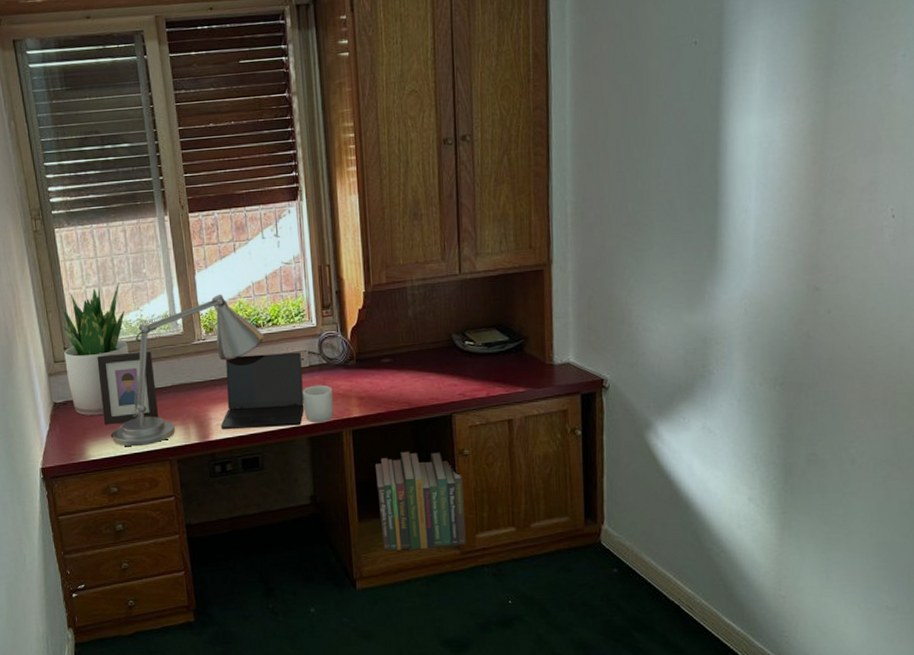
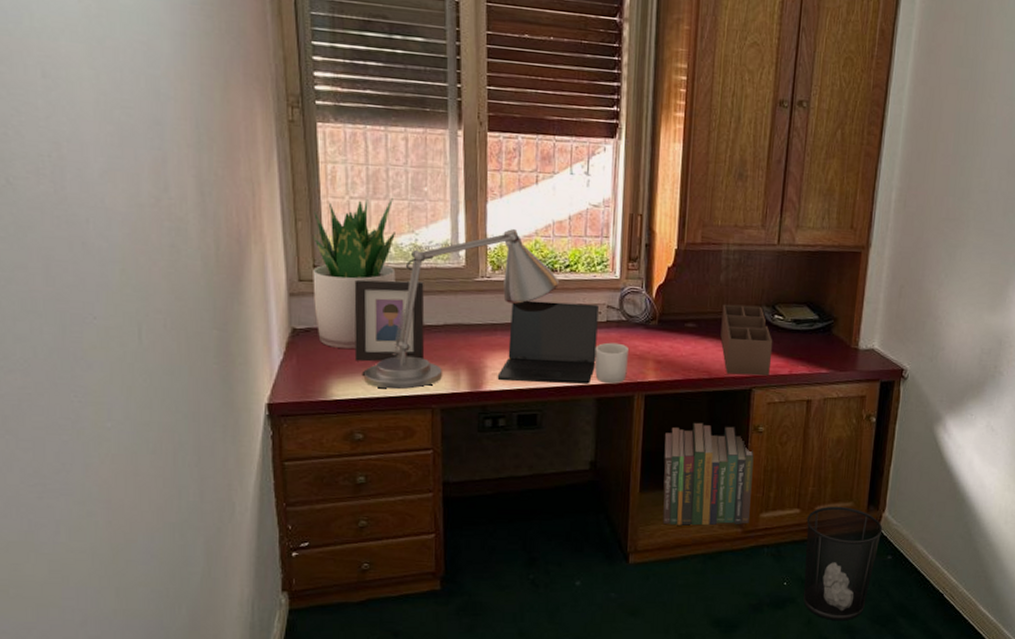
desk organizer: none [414,334,468,403] -> present [720,304,773,376]
waste bin: none [523,521,604,638] -> present [803,506,883,621]

